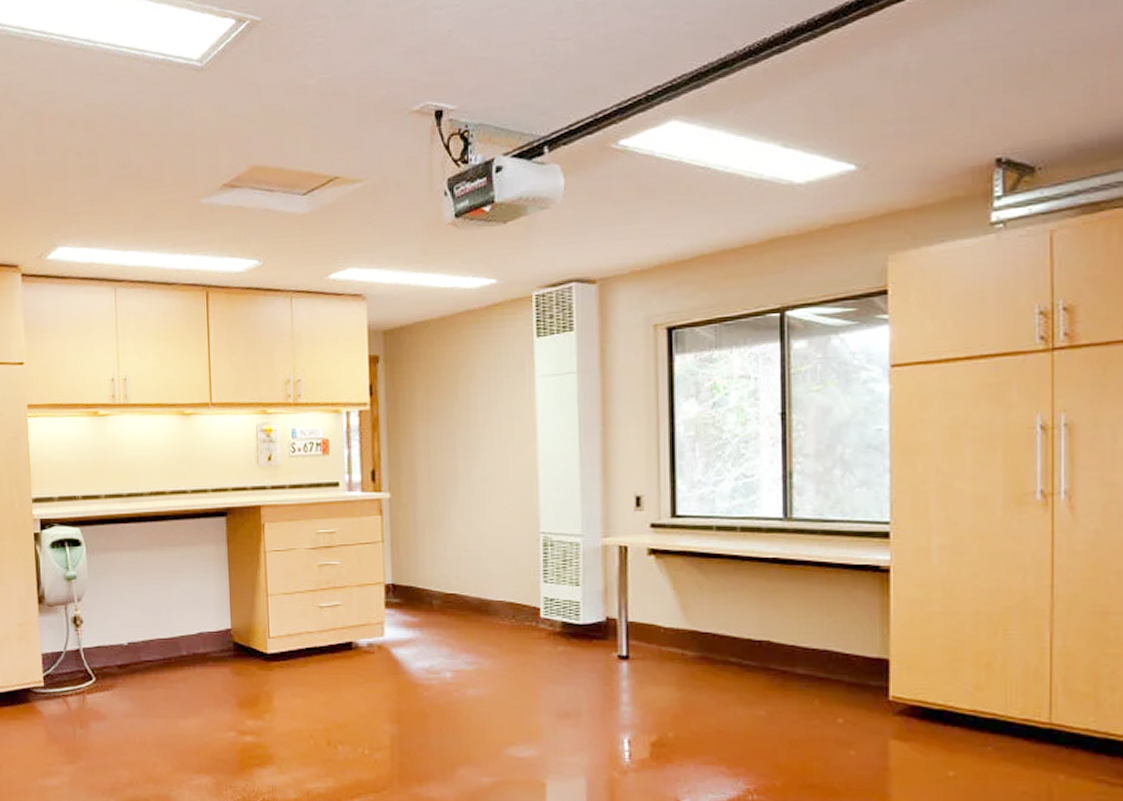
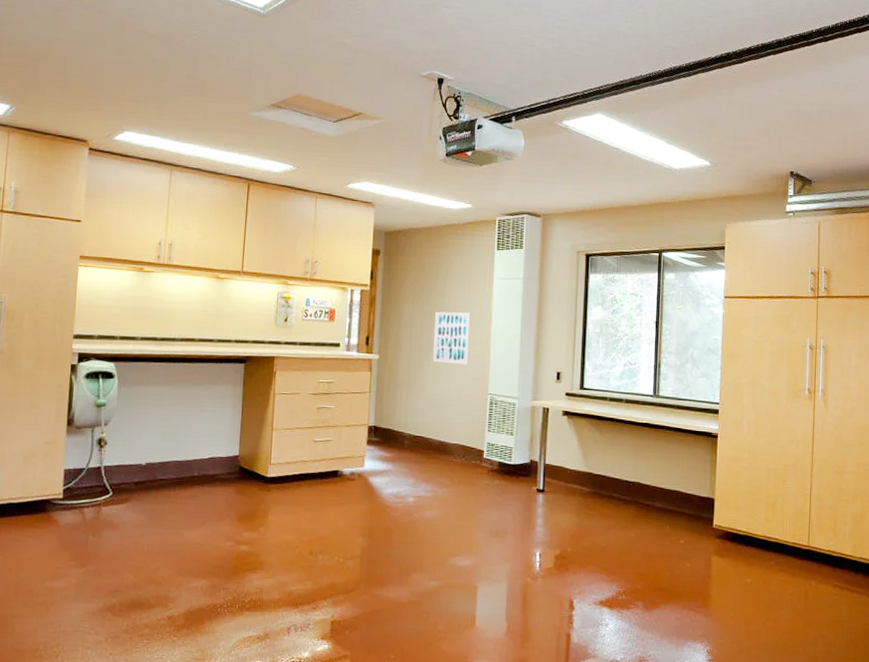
wall art: none [459,425,509,497] -> present [433,311,471,364]

